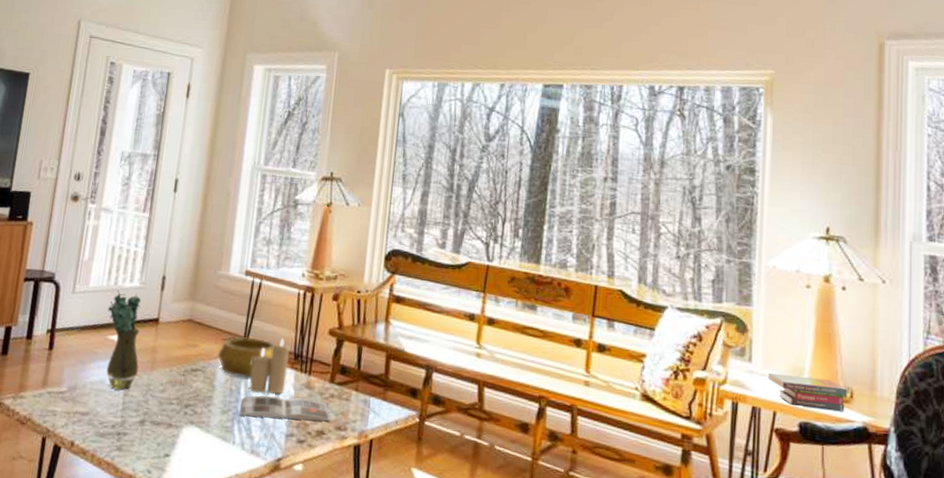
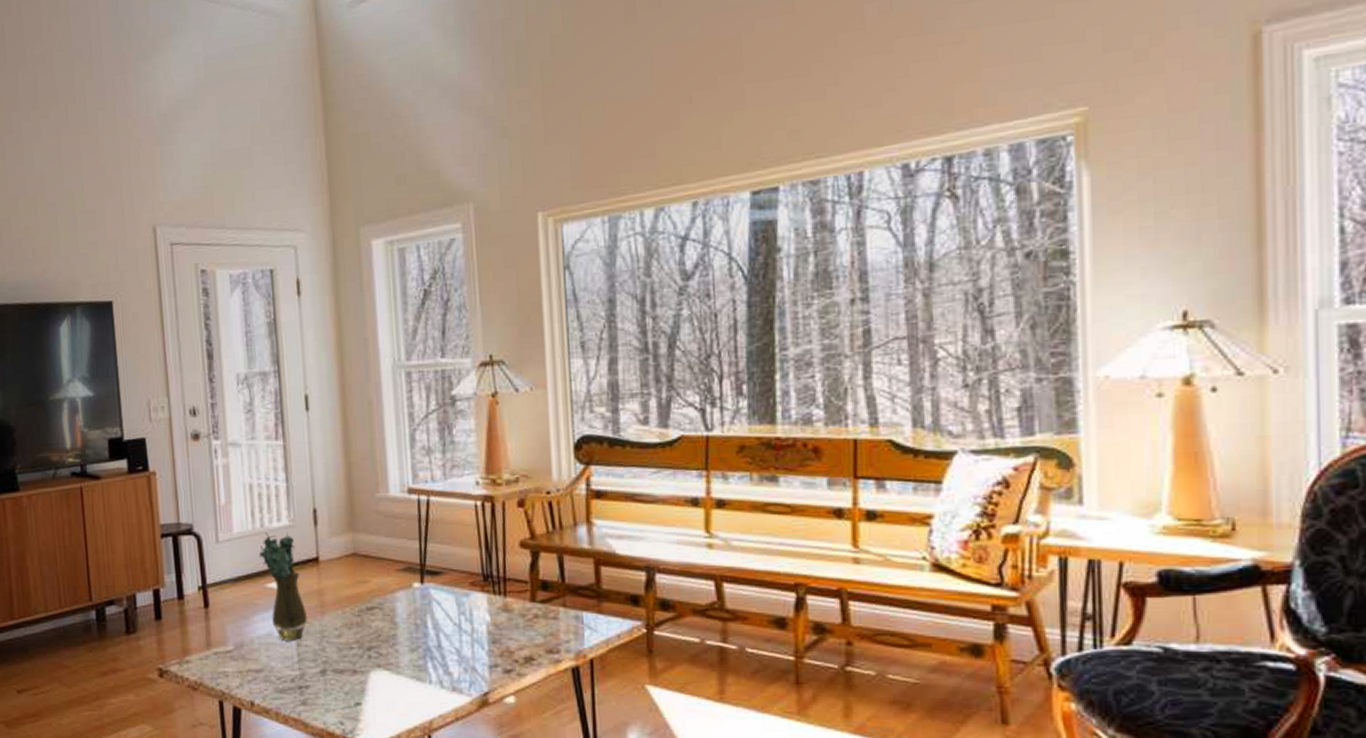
decorative bowl: present [217,336,276,377] -> none [392,563,459,609]
magazine: present [240,395,331,422] -> none [431,622,539,651]
candle: present [249,337,290,394] -> none [435,558,479,624]
books: present [768,373,848,413] -> none [1109,511,1227,552]

